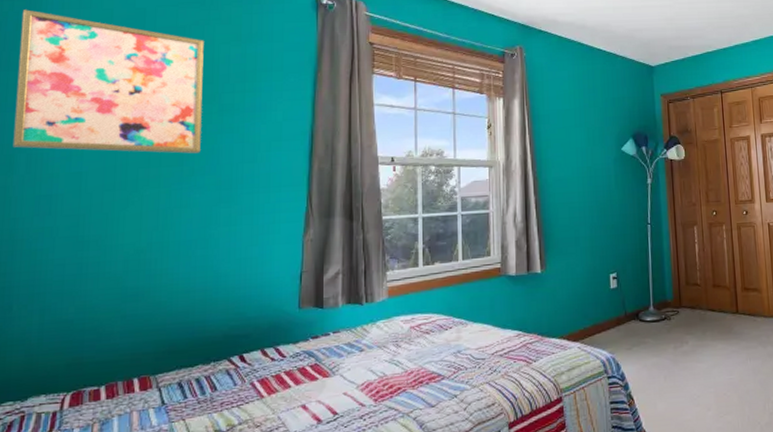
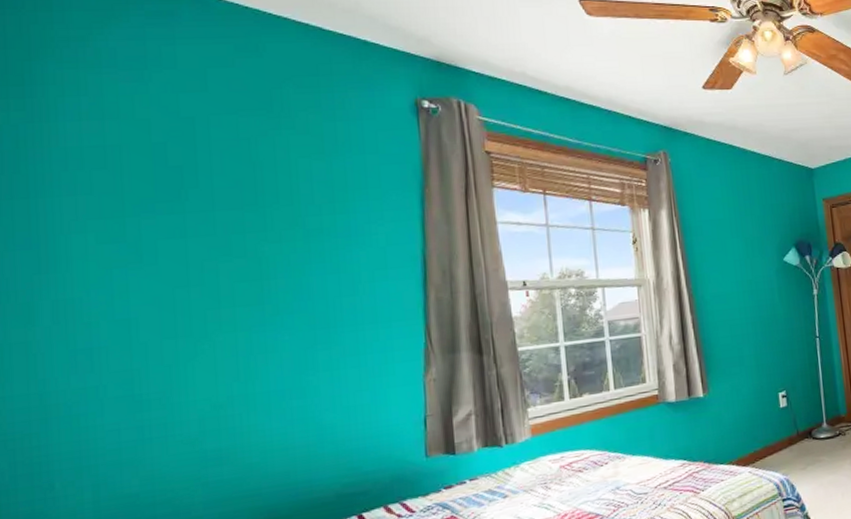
wall art: present [13,9,204,154] -> none [22,122,285,294]

